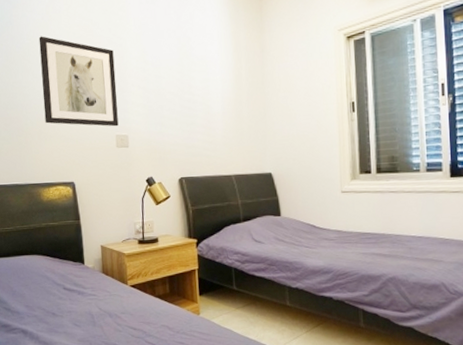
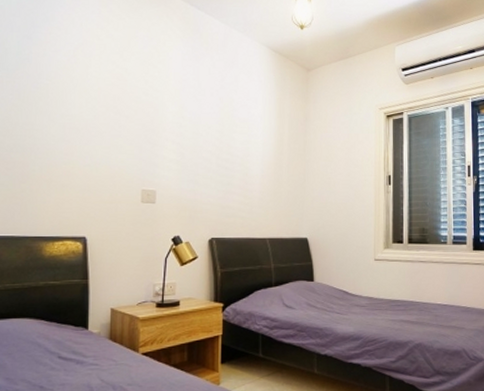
wall art: present [38,36,119,127] -> none [58,78,148,181]

